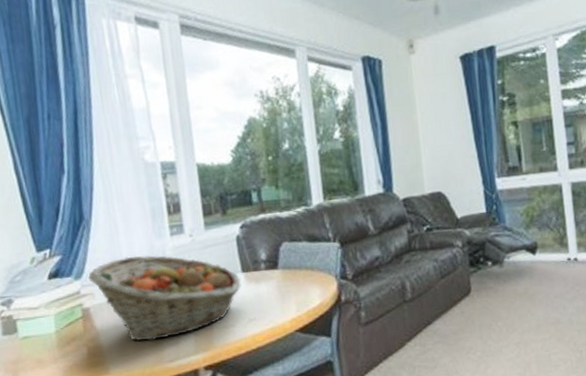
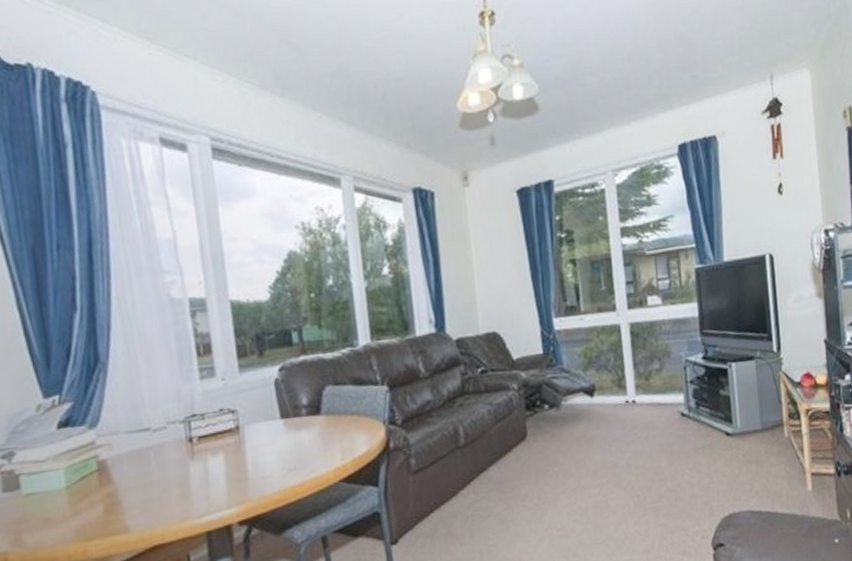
fruit basket: present [88,255,241,341] -> none [105,401,280,495]

